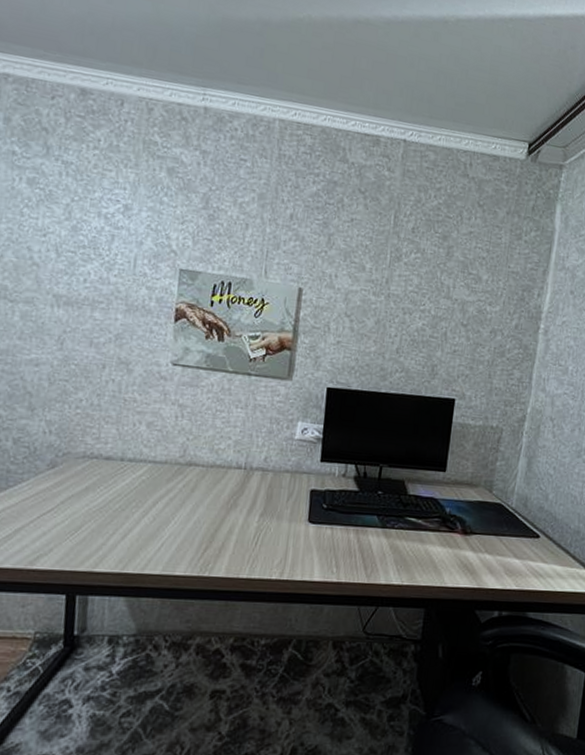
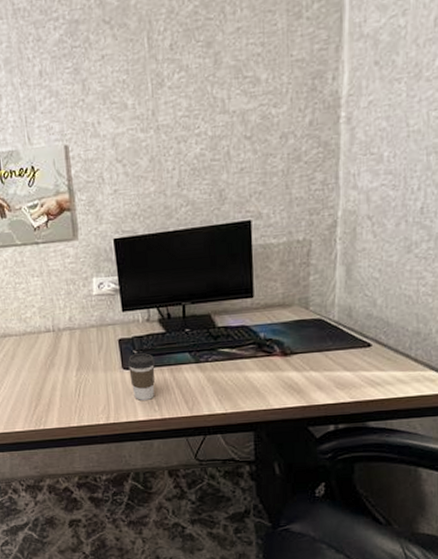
coffee cup: none [314,508,343,560] -> present [127,353,156,400]

